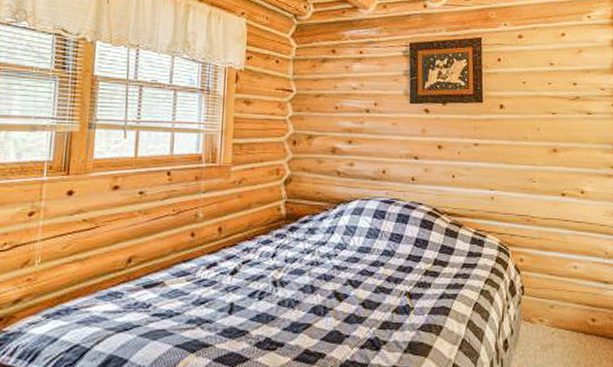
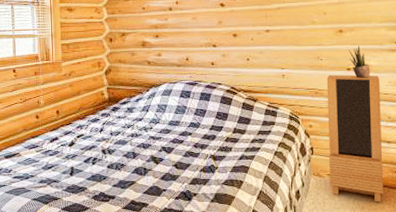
storage cabinet: none [539,200,601,356] -> present [326,74,384,202]
potted plant: none [562,168,586,206] -> present [348,46,371,78]

